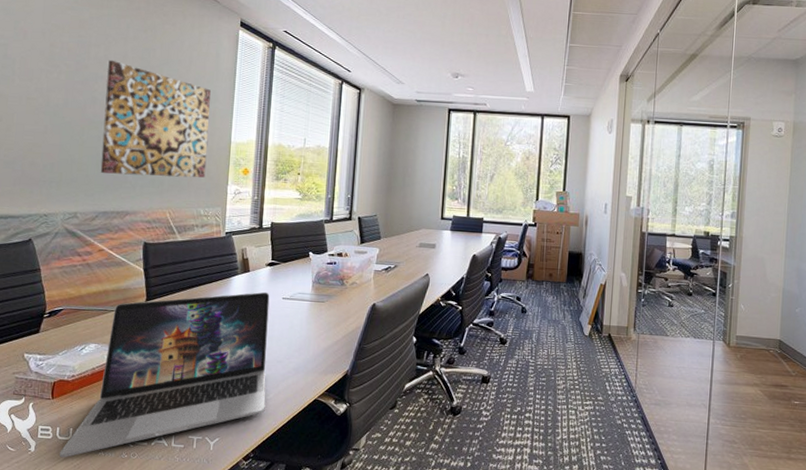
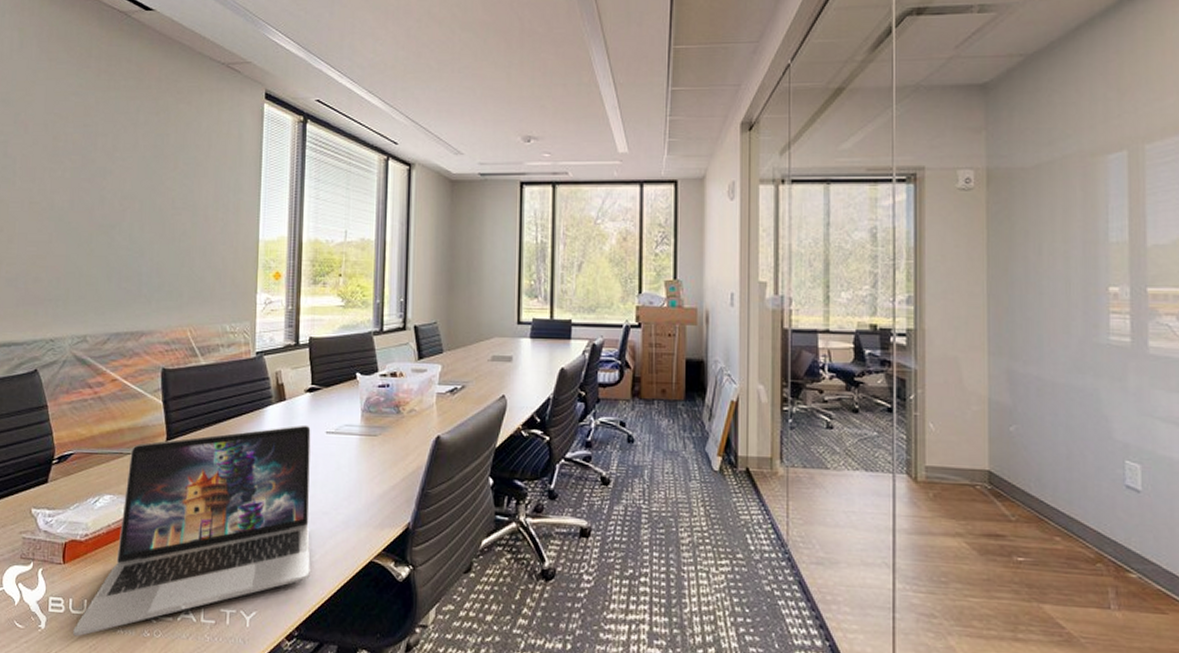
wall art: present [100,59,211,178] -> none [111,150,234,288]

